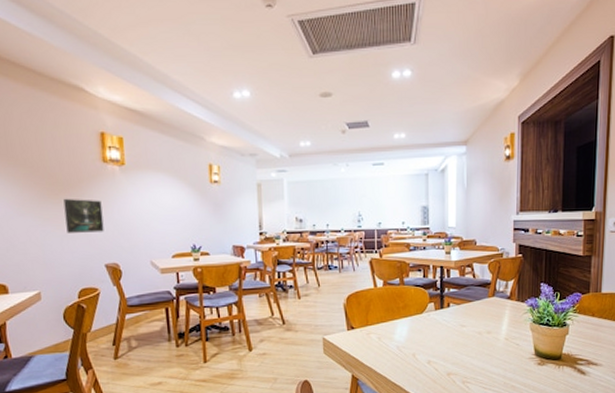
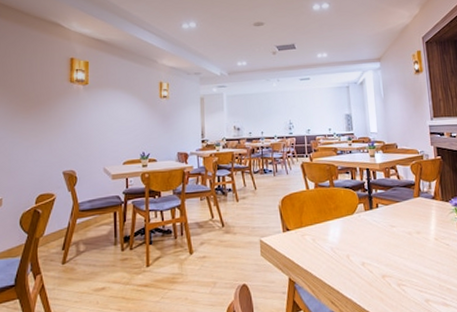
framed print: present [63,198,104,233] -> none [33,113,65,144]

